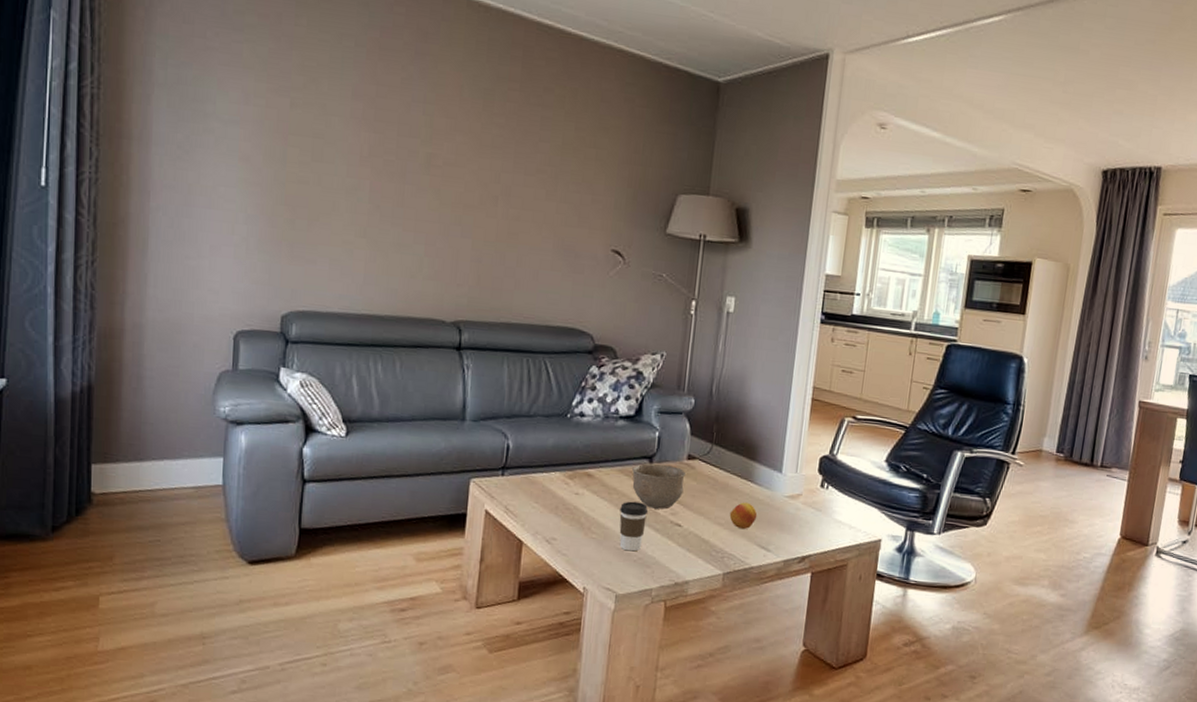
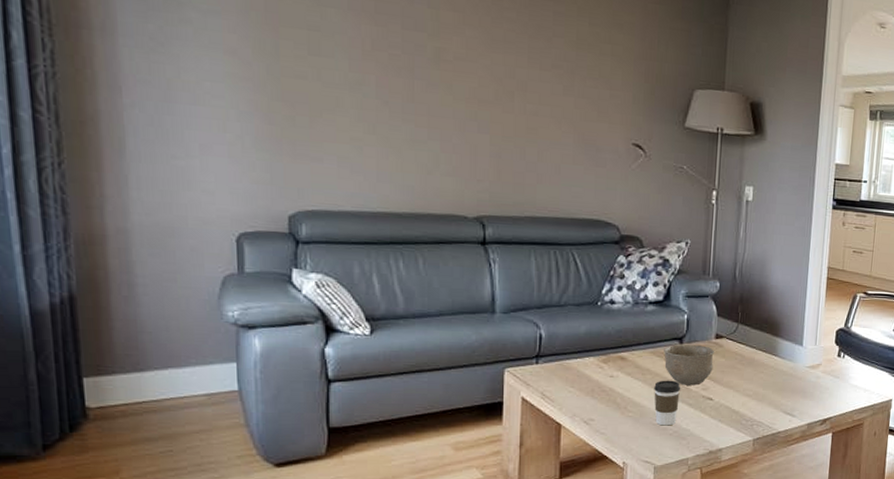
fruit: present [729,502,758,530] -> none [756,374,782,399]

